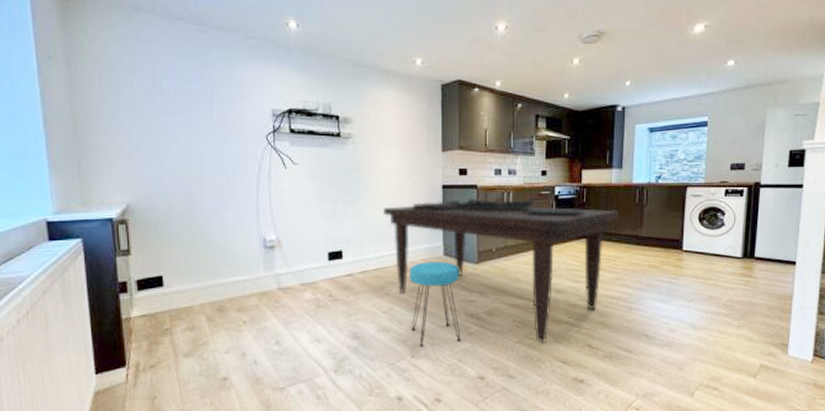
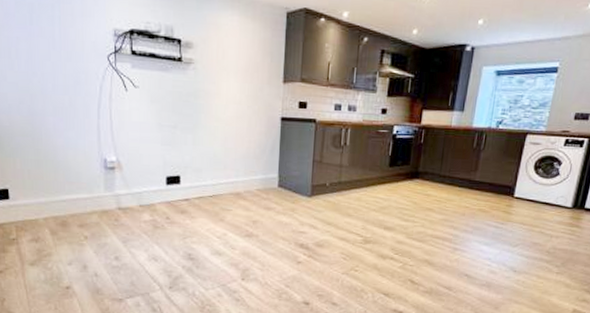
dining table: present [382,198,620,343] -> none [221,132,456,275]
stool: present [409,261,461,347] -> none [243,192,292,272]

